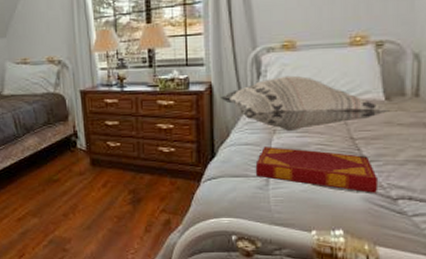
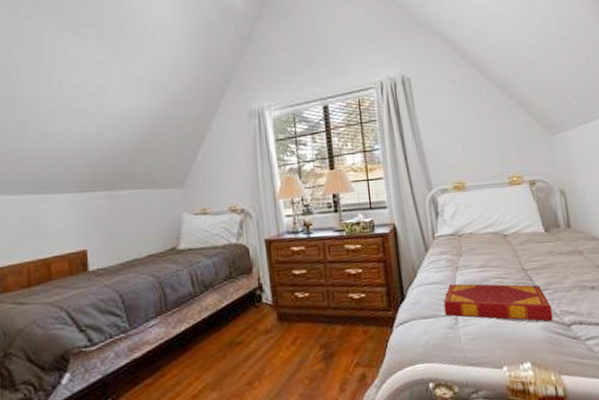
decorative pillow: present [221,75,389,131] -> none [405,213,550,267]

